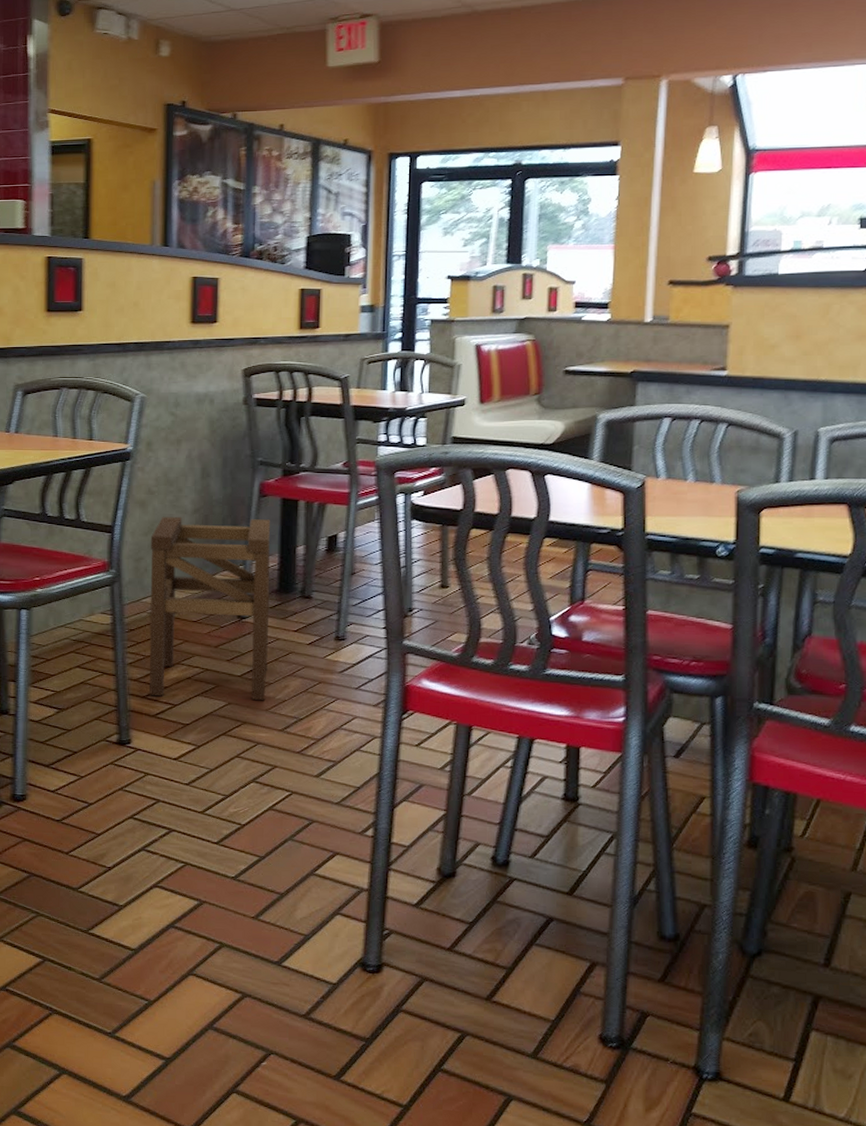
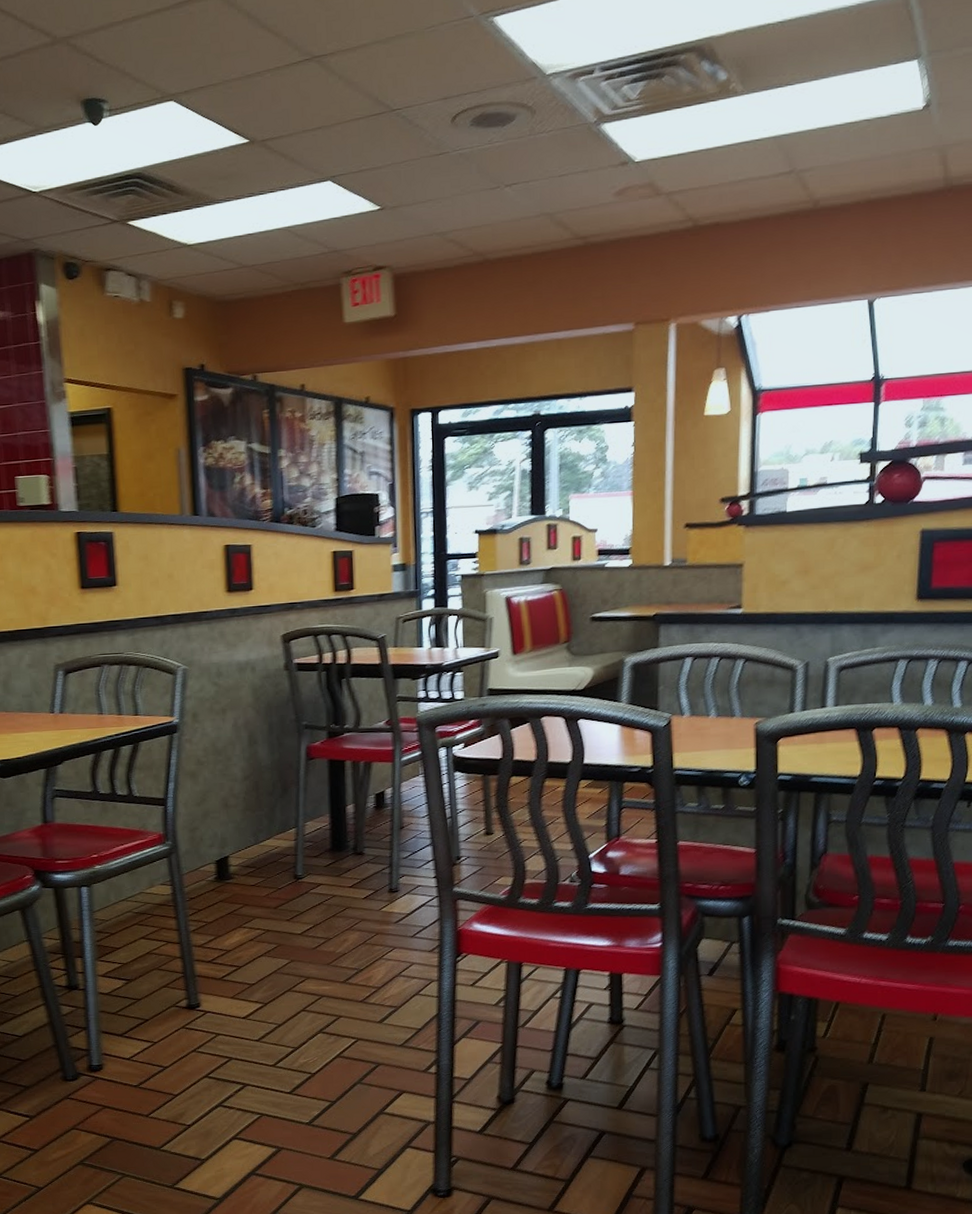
stool: present [149,516,270,700] -> none [204,781,327,960]

